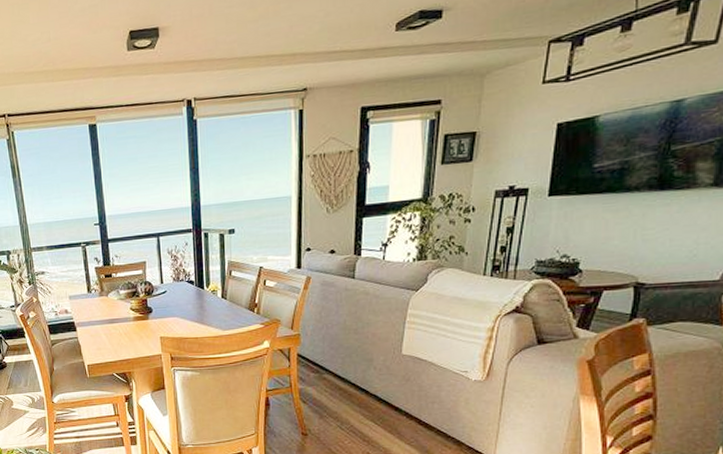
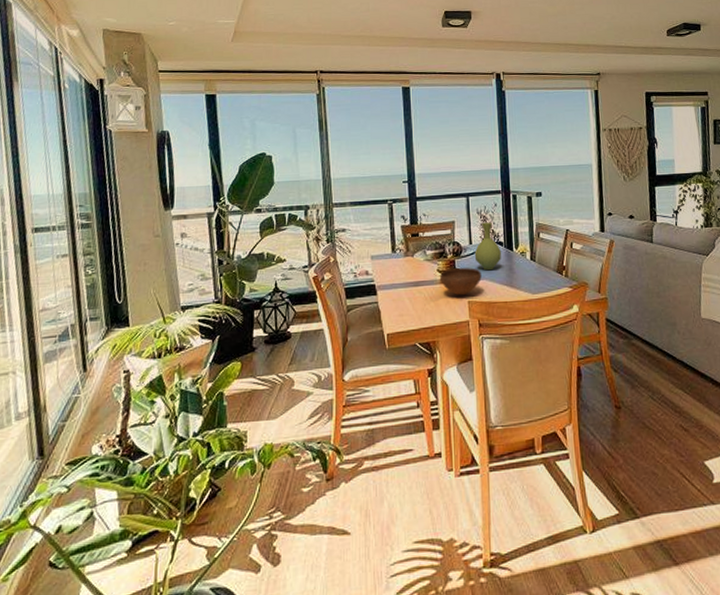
bowl: none [133,306,173,332] -> present [440,268,482,296]
vase: none [165,261,192,309] -> present [474,222,501,271]

